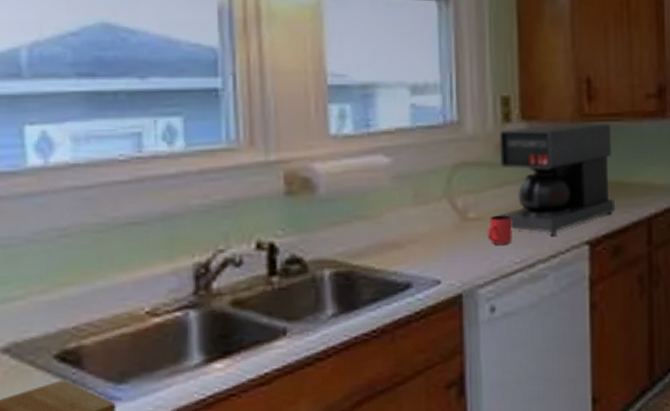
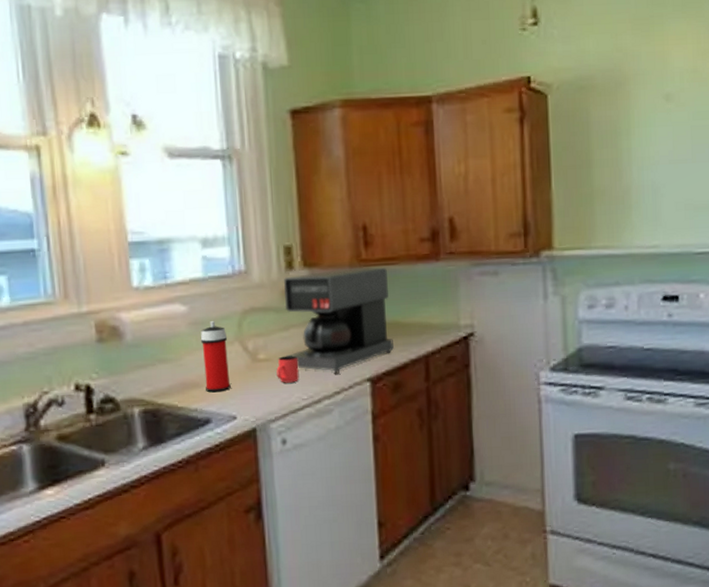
spray can: none [404,175,436,254] -> present [200,321,231,393]

